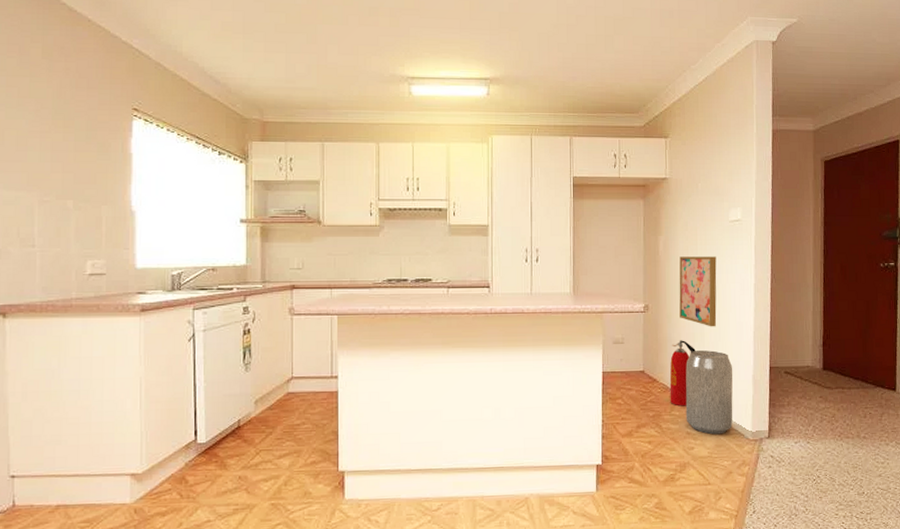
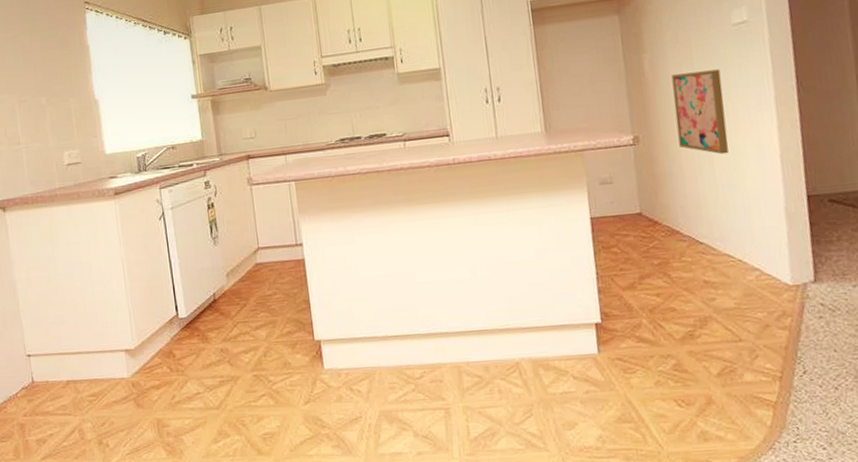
fire extinguisher: present [669,340,696,406] -> none [672,173,705,251]
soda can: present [685,350,733,435] -> none [693,182,764,282]

